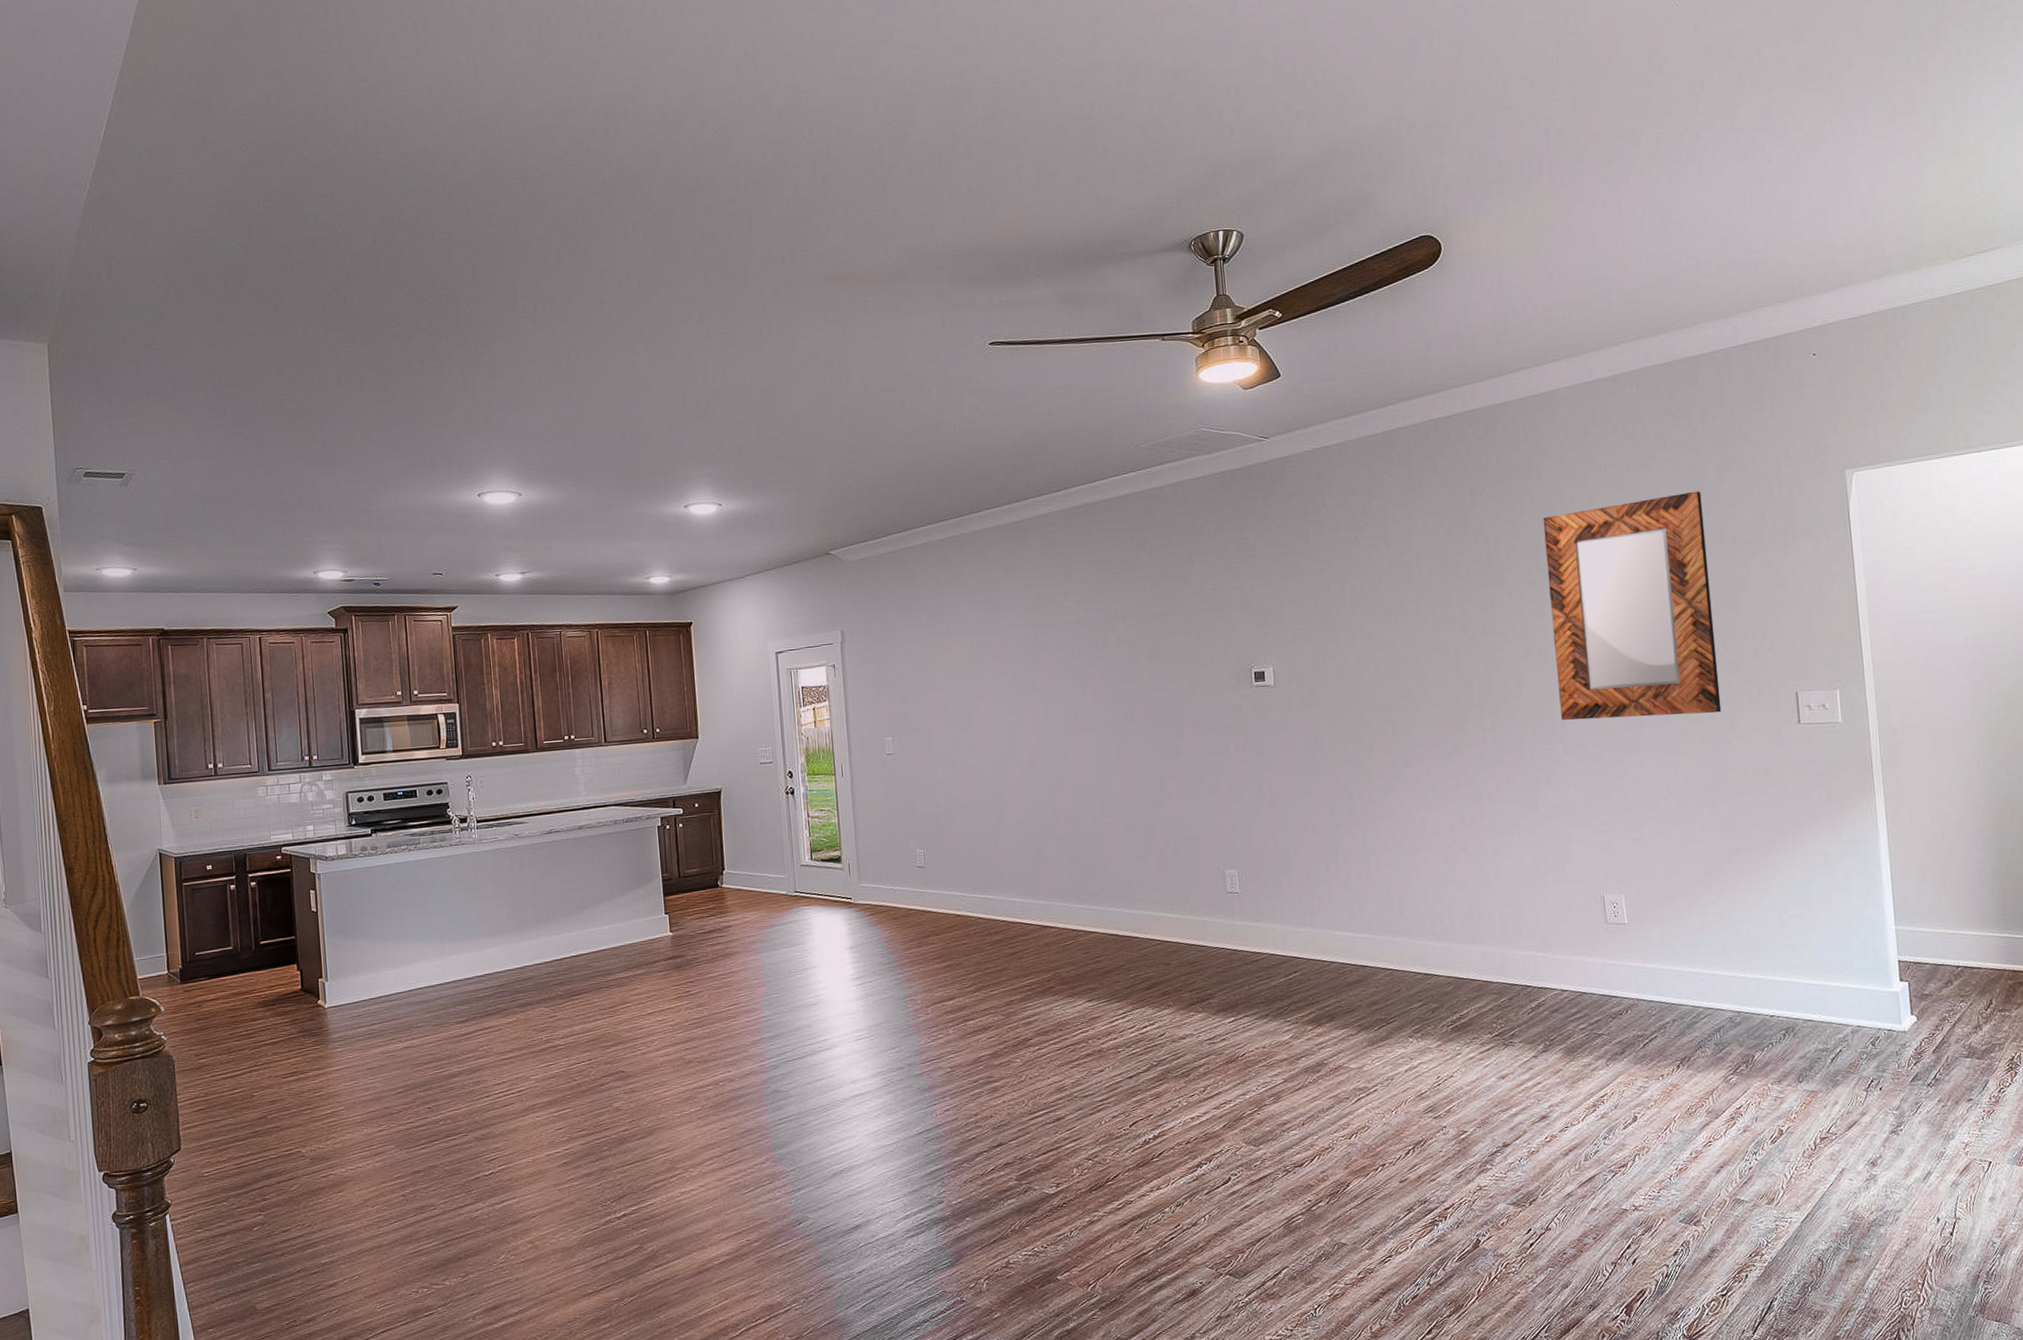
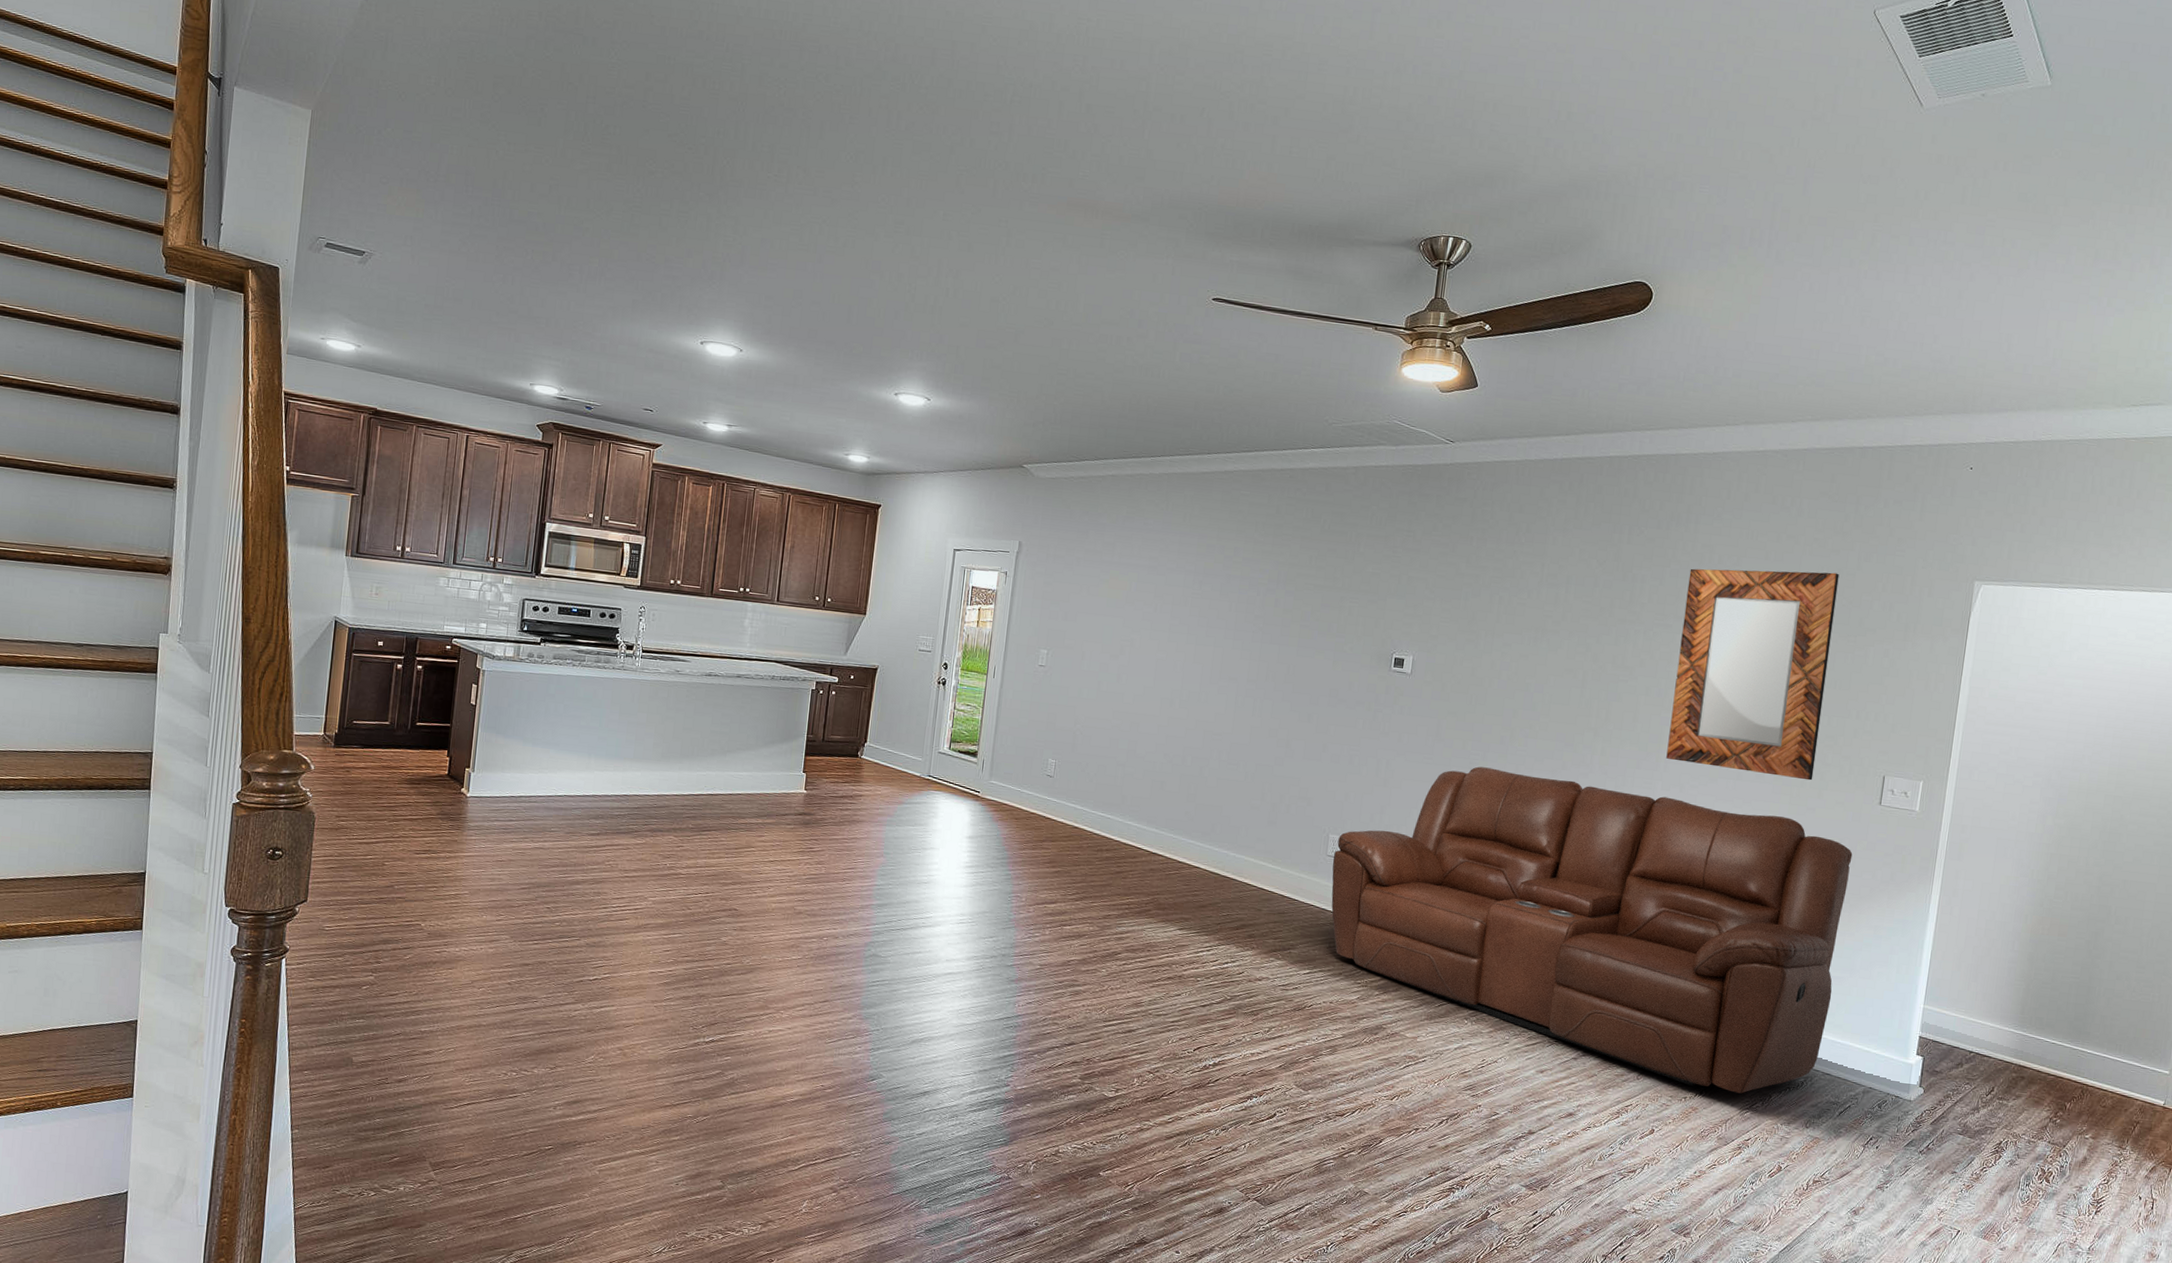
sofa: none [1233,756,1795,1063] -> present [1331,766,1853,1094]

